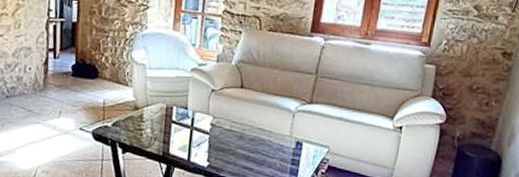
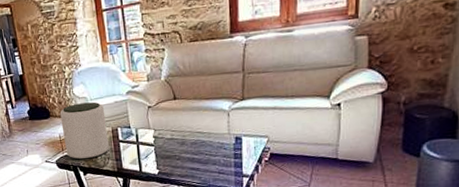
plant pot: none [107,69,163,136] -> present [60,102,109,160]

